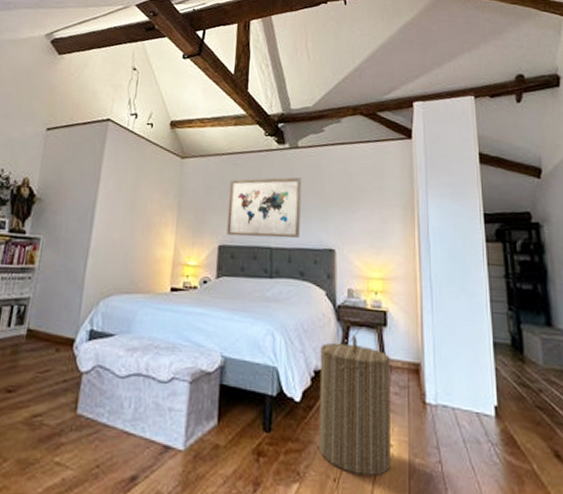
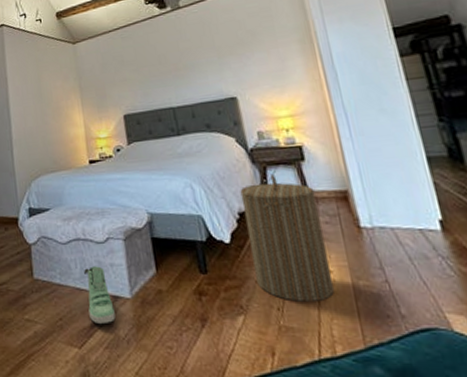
sneaker: none [132,408,163,478] -> present [84,266,116,325]
wall art: present [226,177,302,239] -> none [122,36,199,105]

